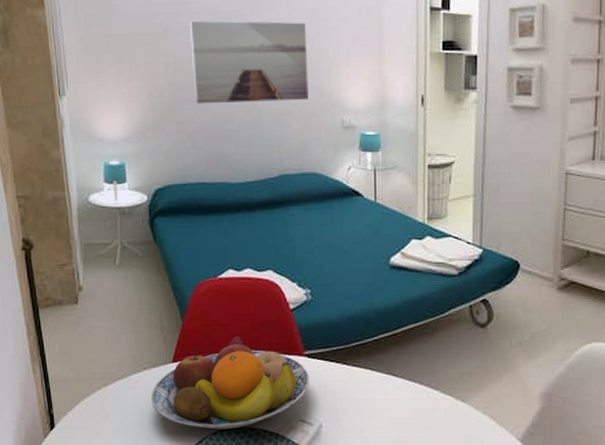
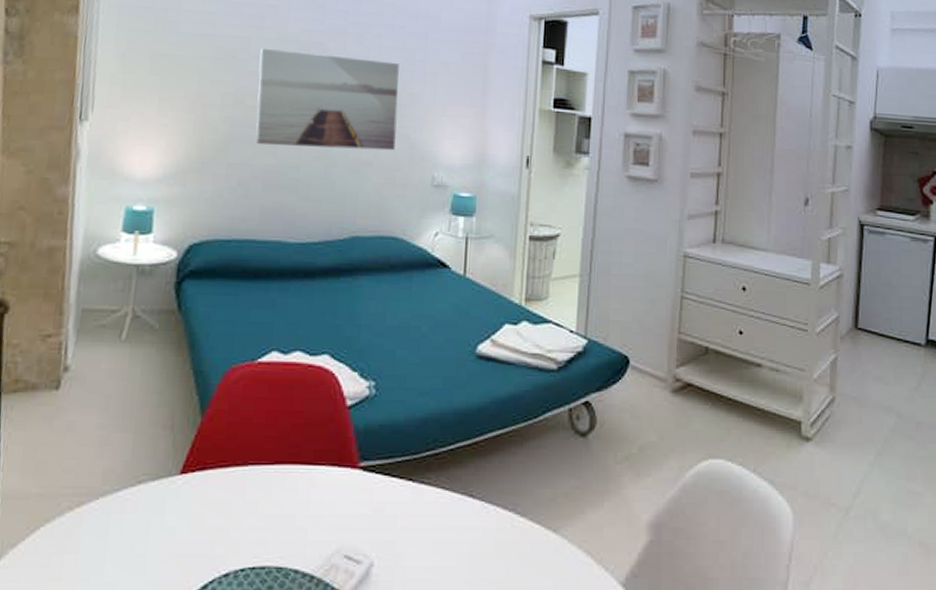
fruit bowl: present [151,337,309,429] -> none [143,440,363,569]

